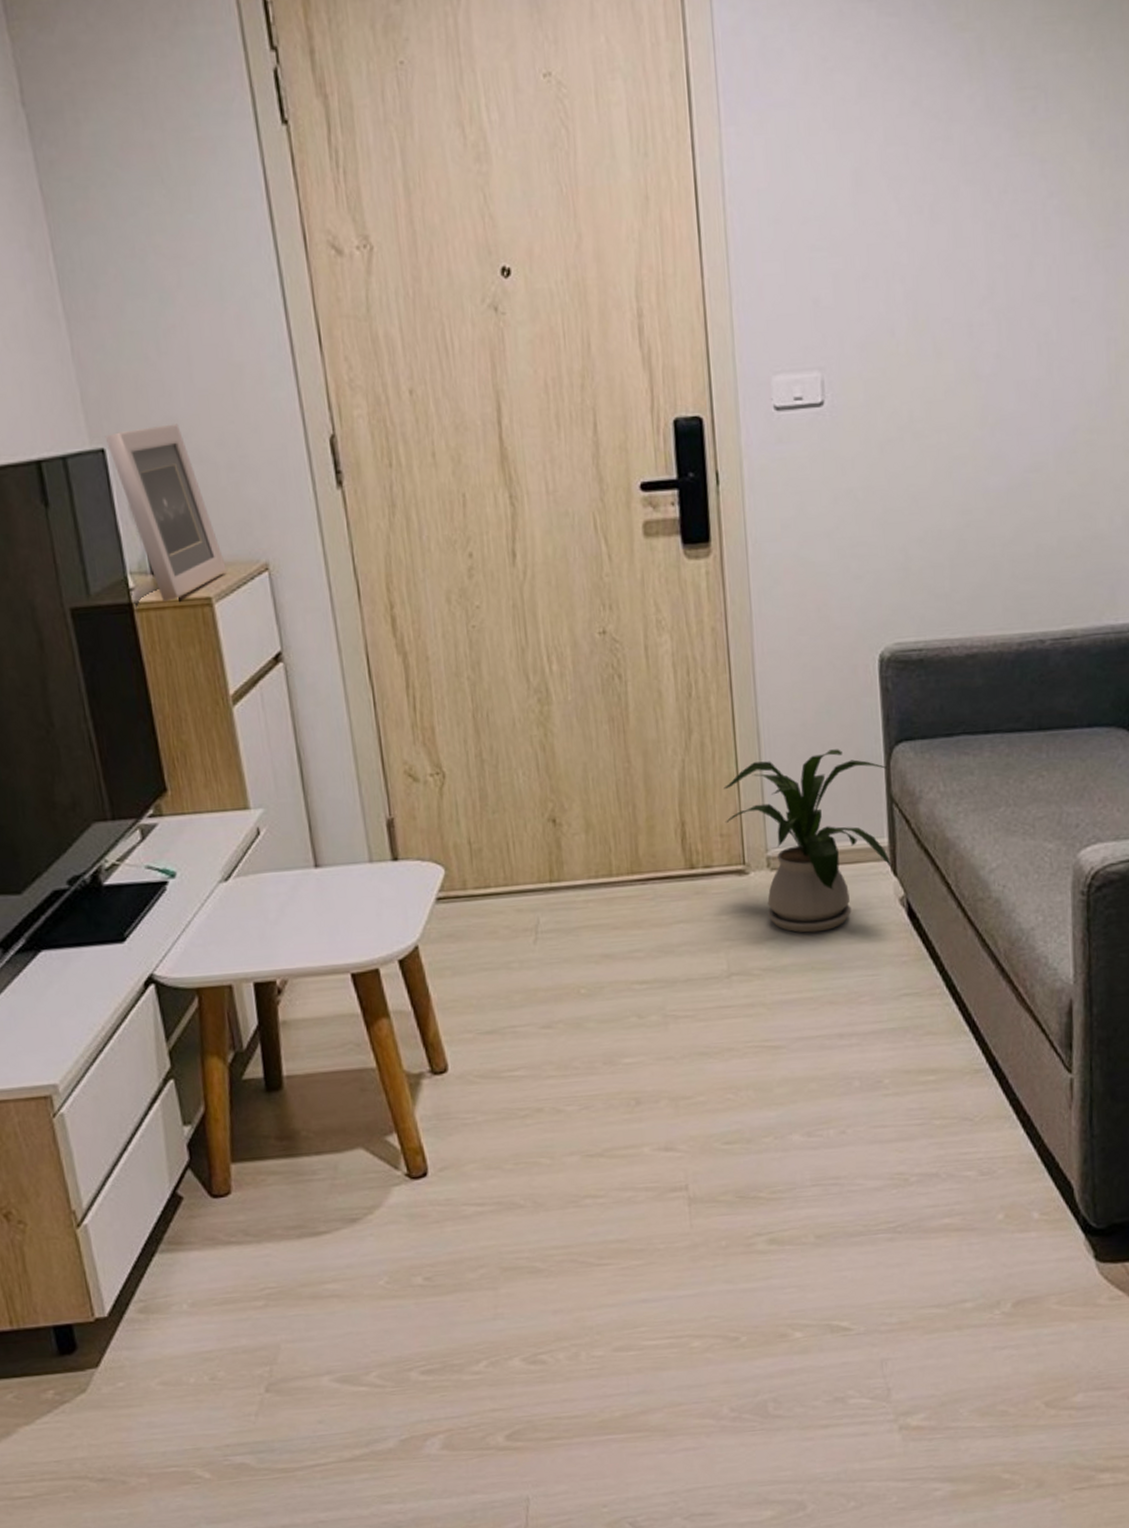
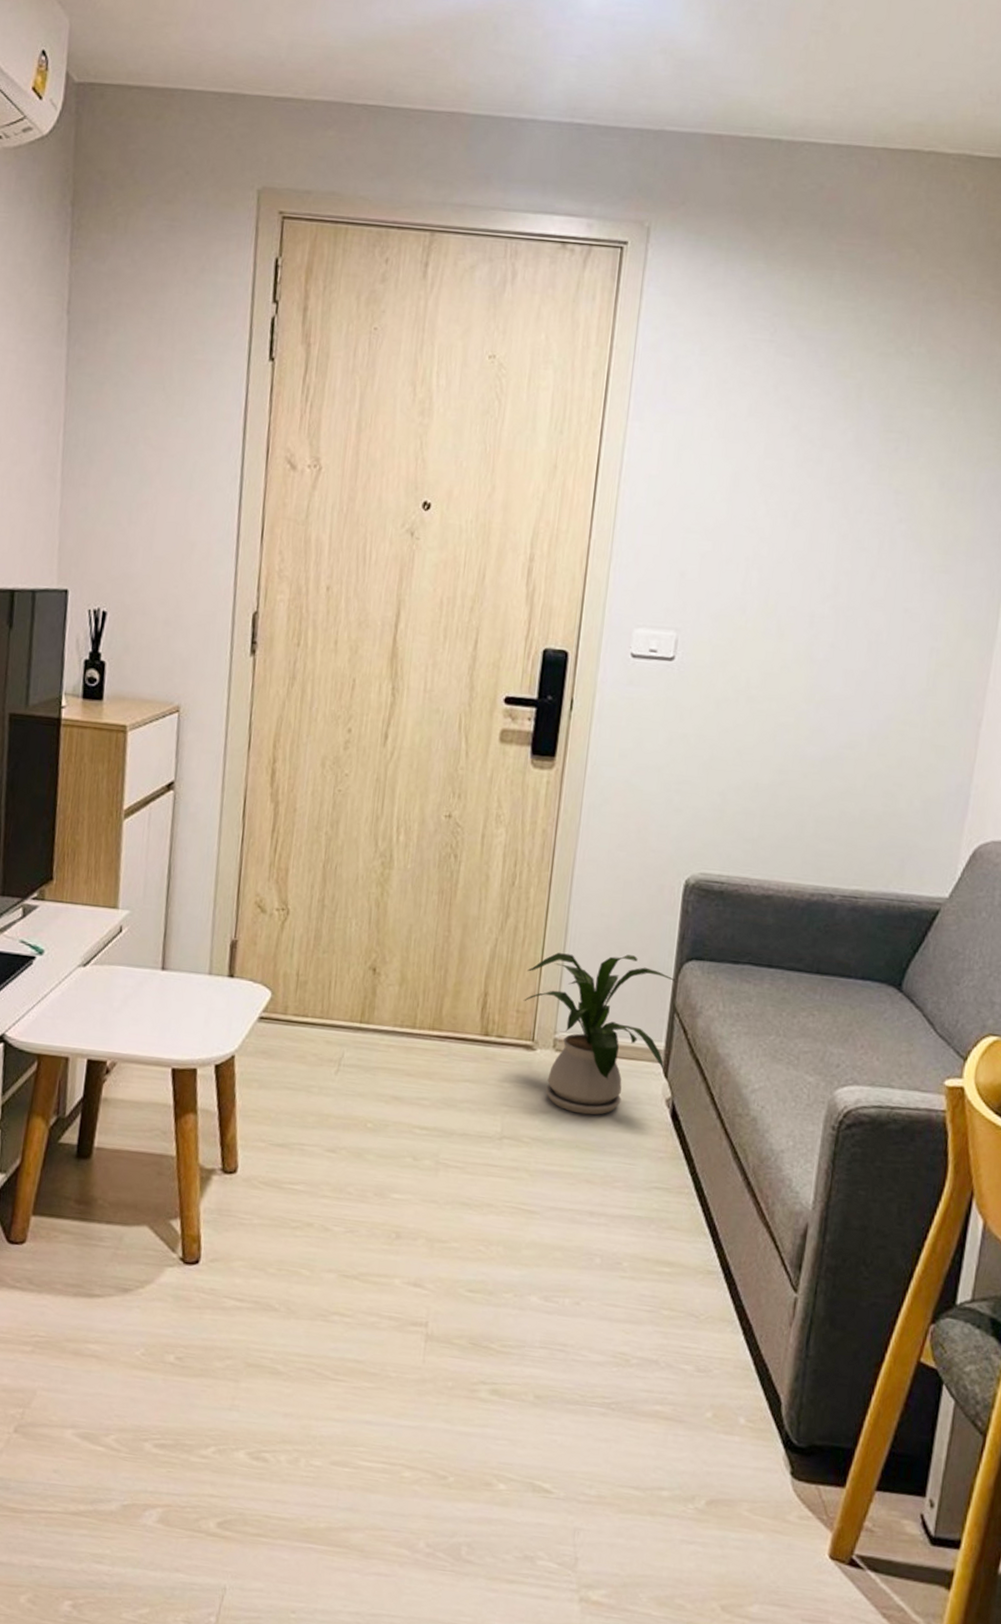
picture frame: present [105,423,228,603] -> none [70,578,145,723]

